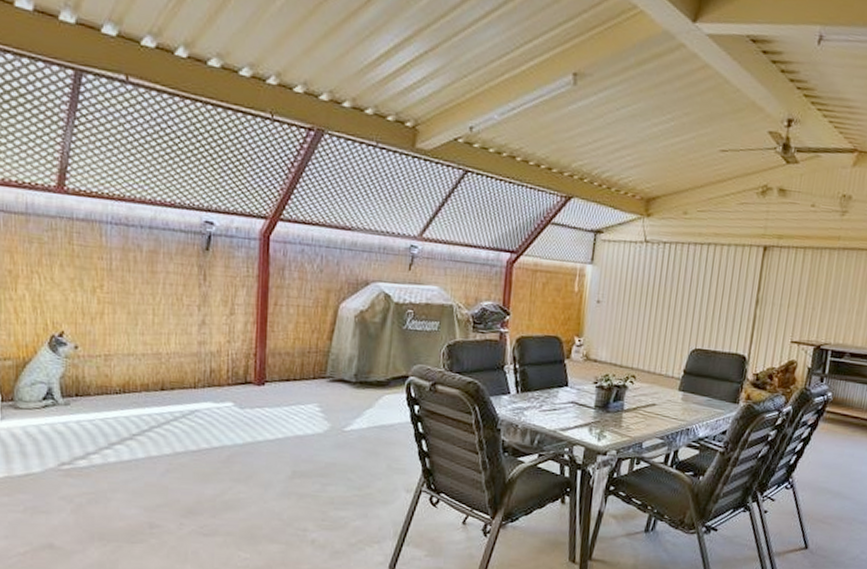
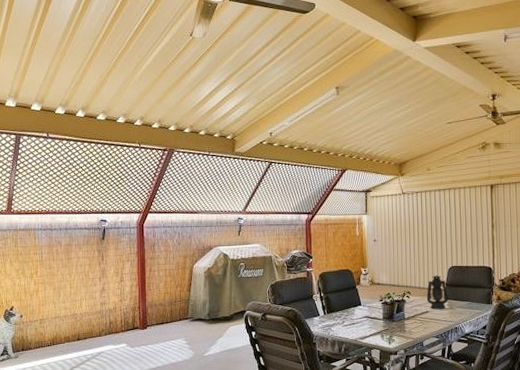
lantern: none [655,357,685,403] -> present [426,275,449,309]

